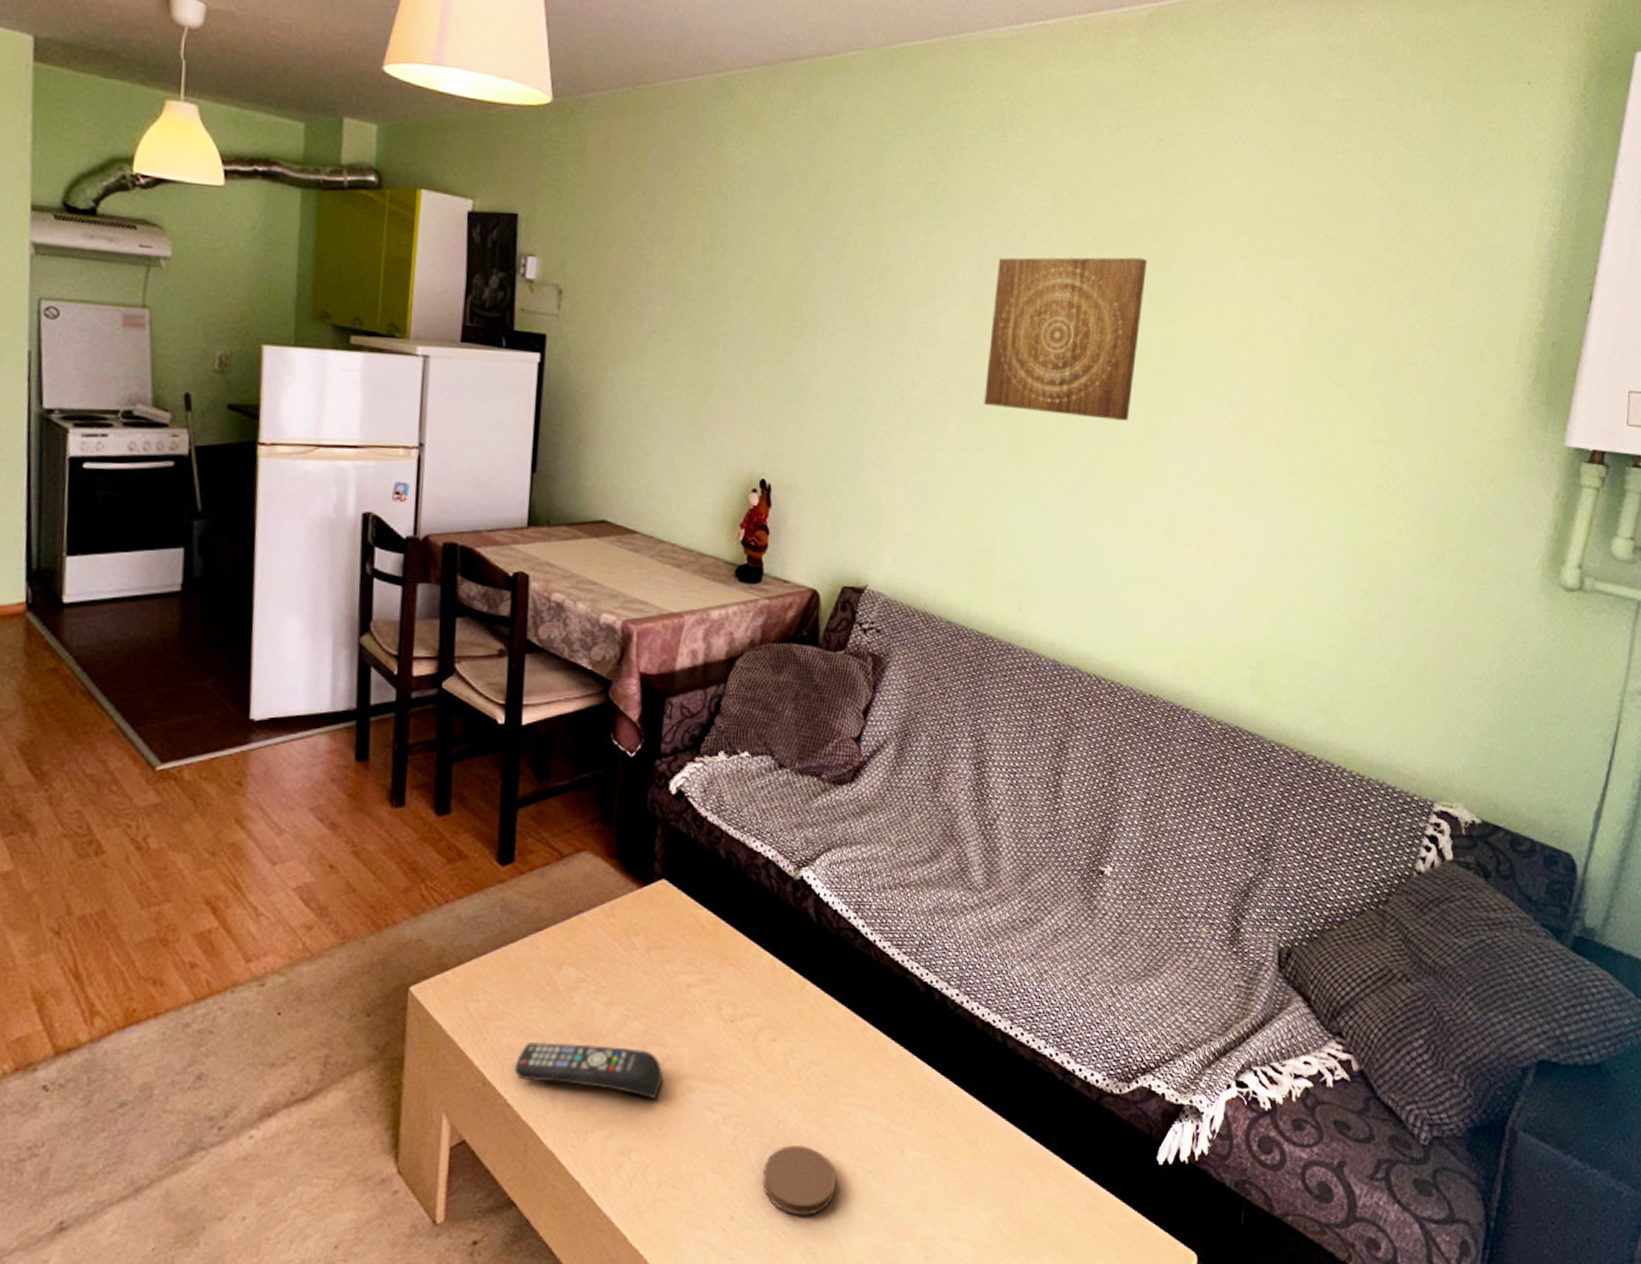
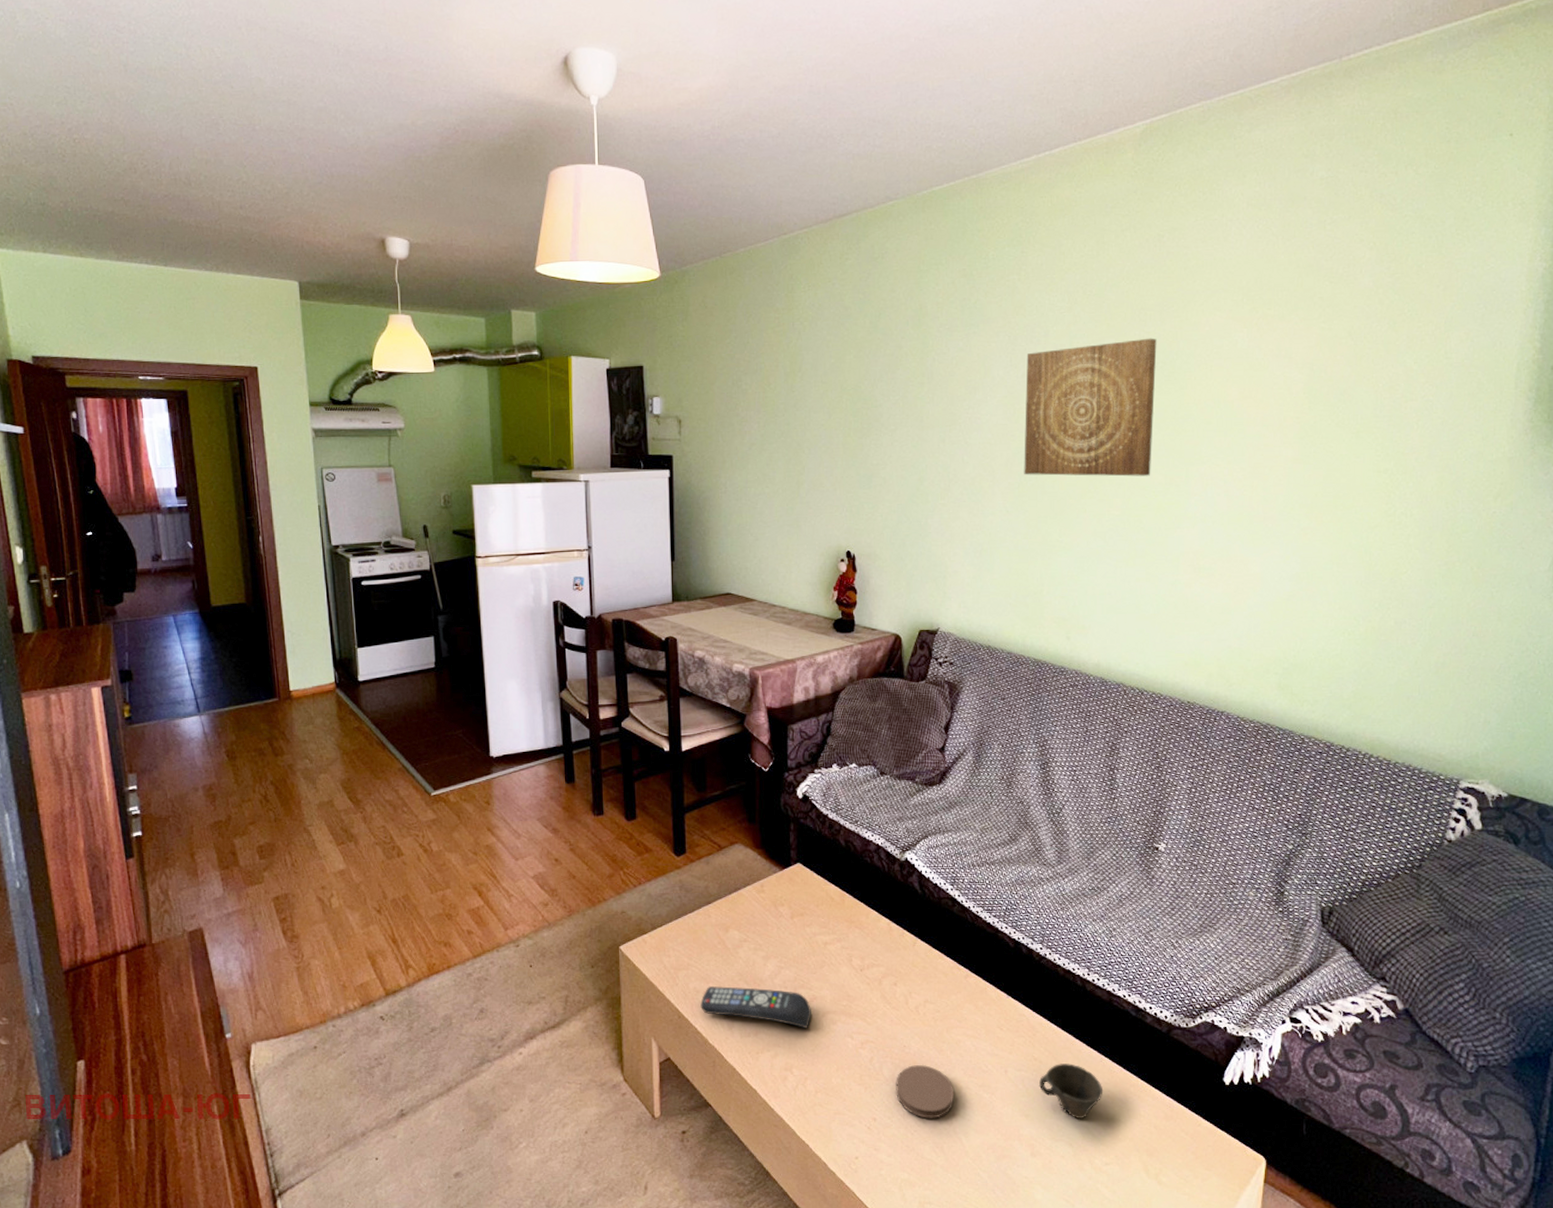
cup: none [941,1141,1018,1212] -> present [1039,1063,1104,1119]

